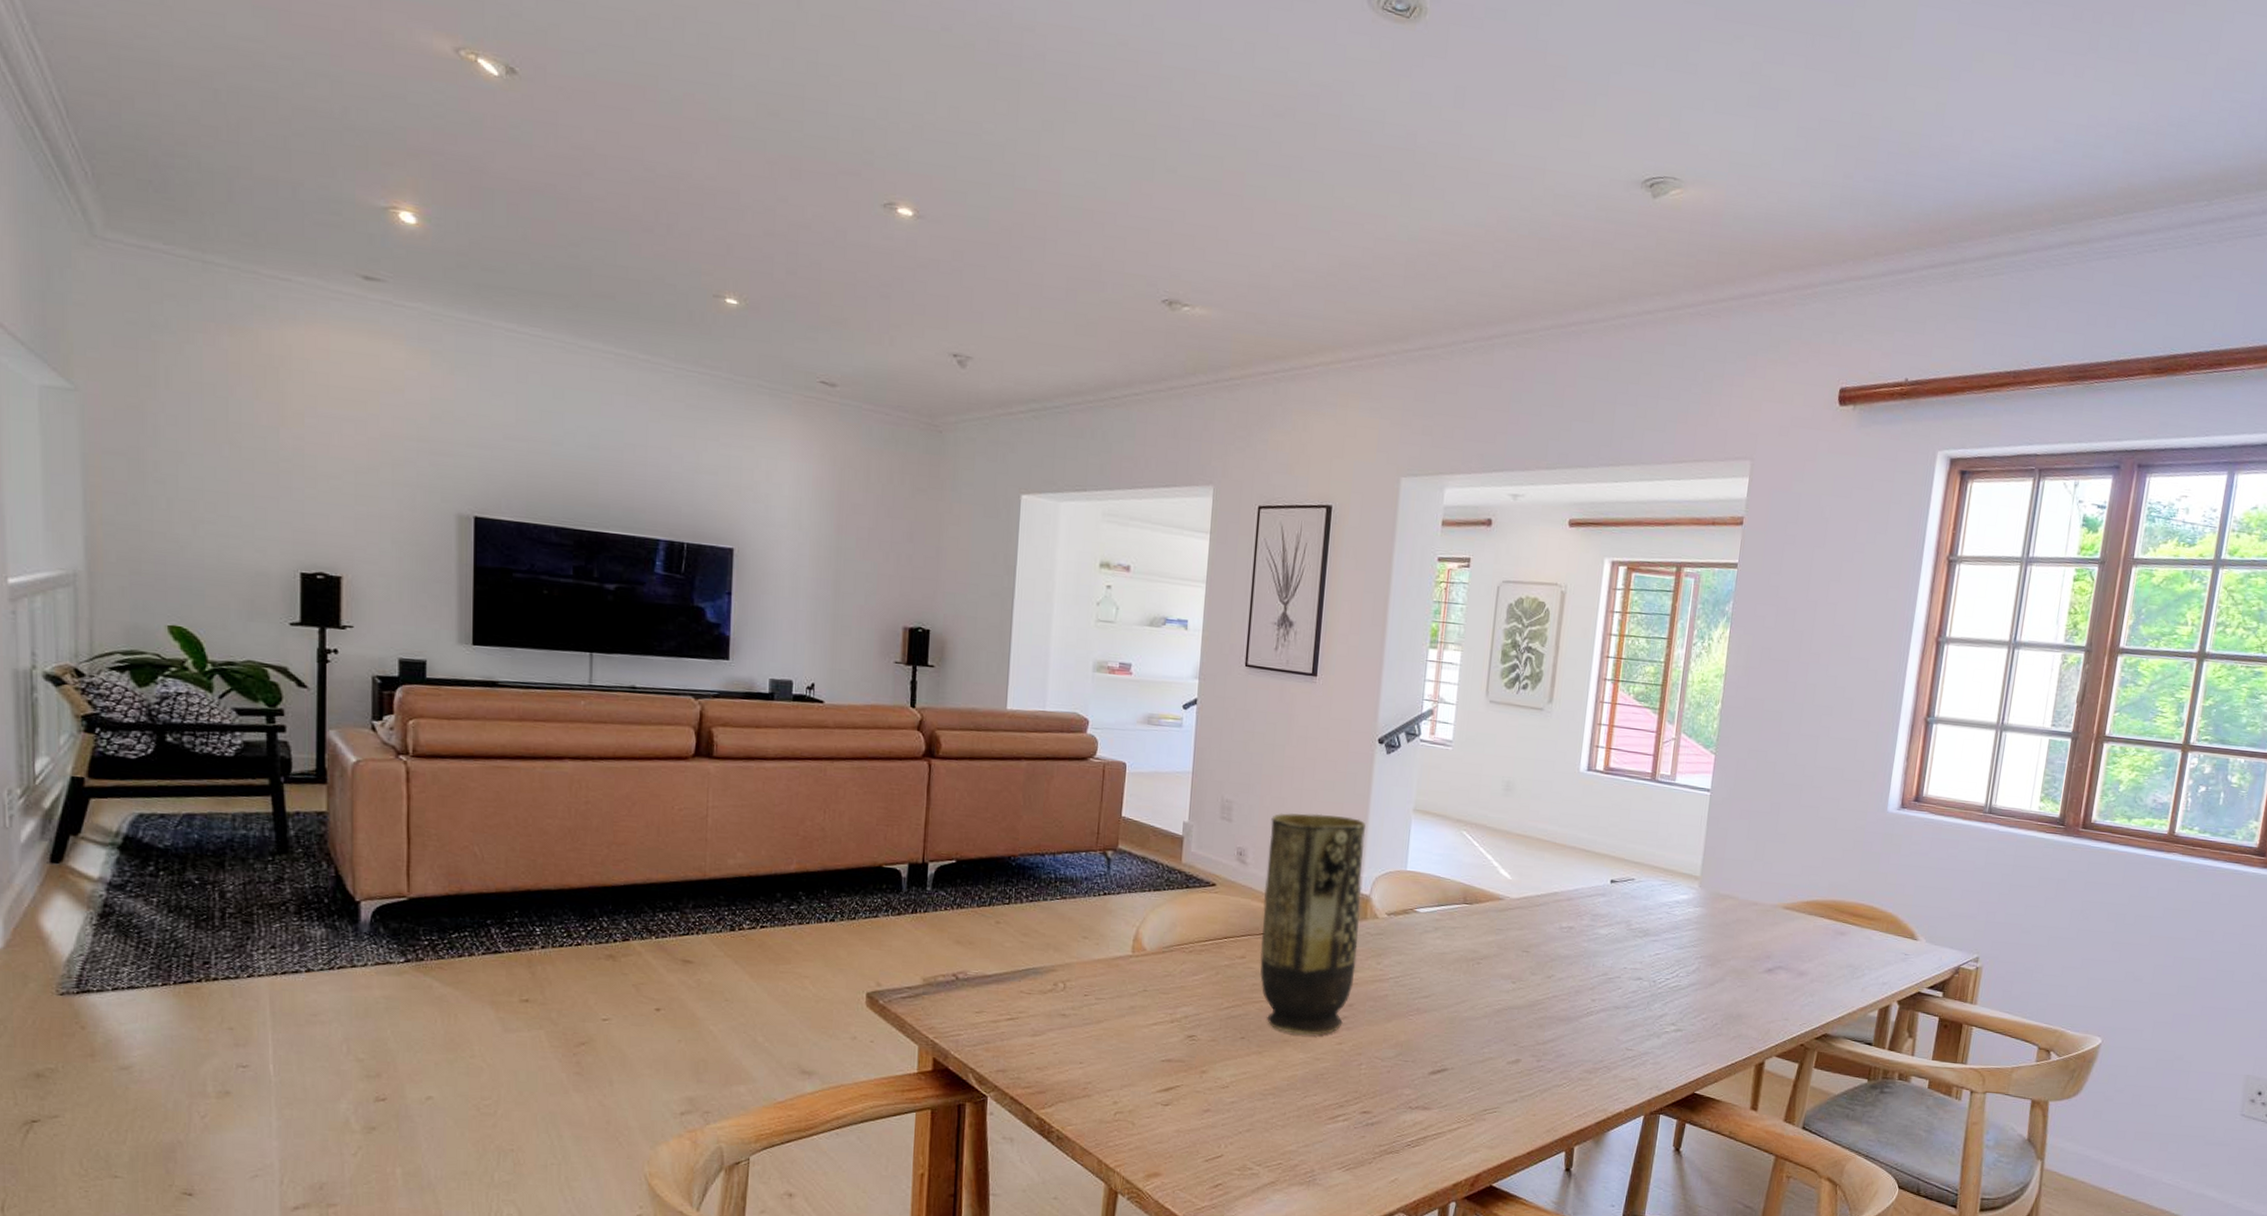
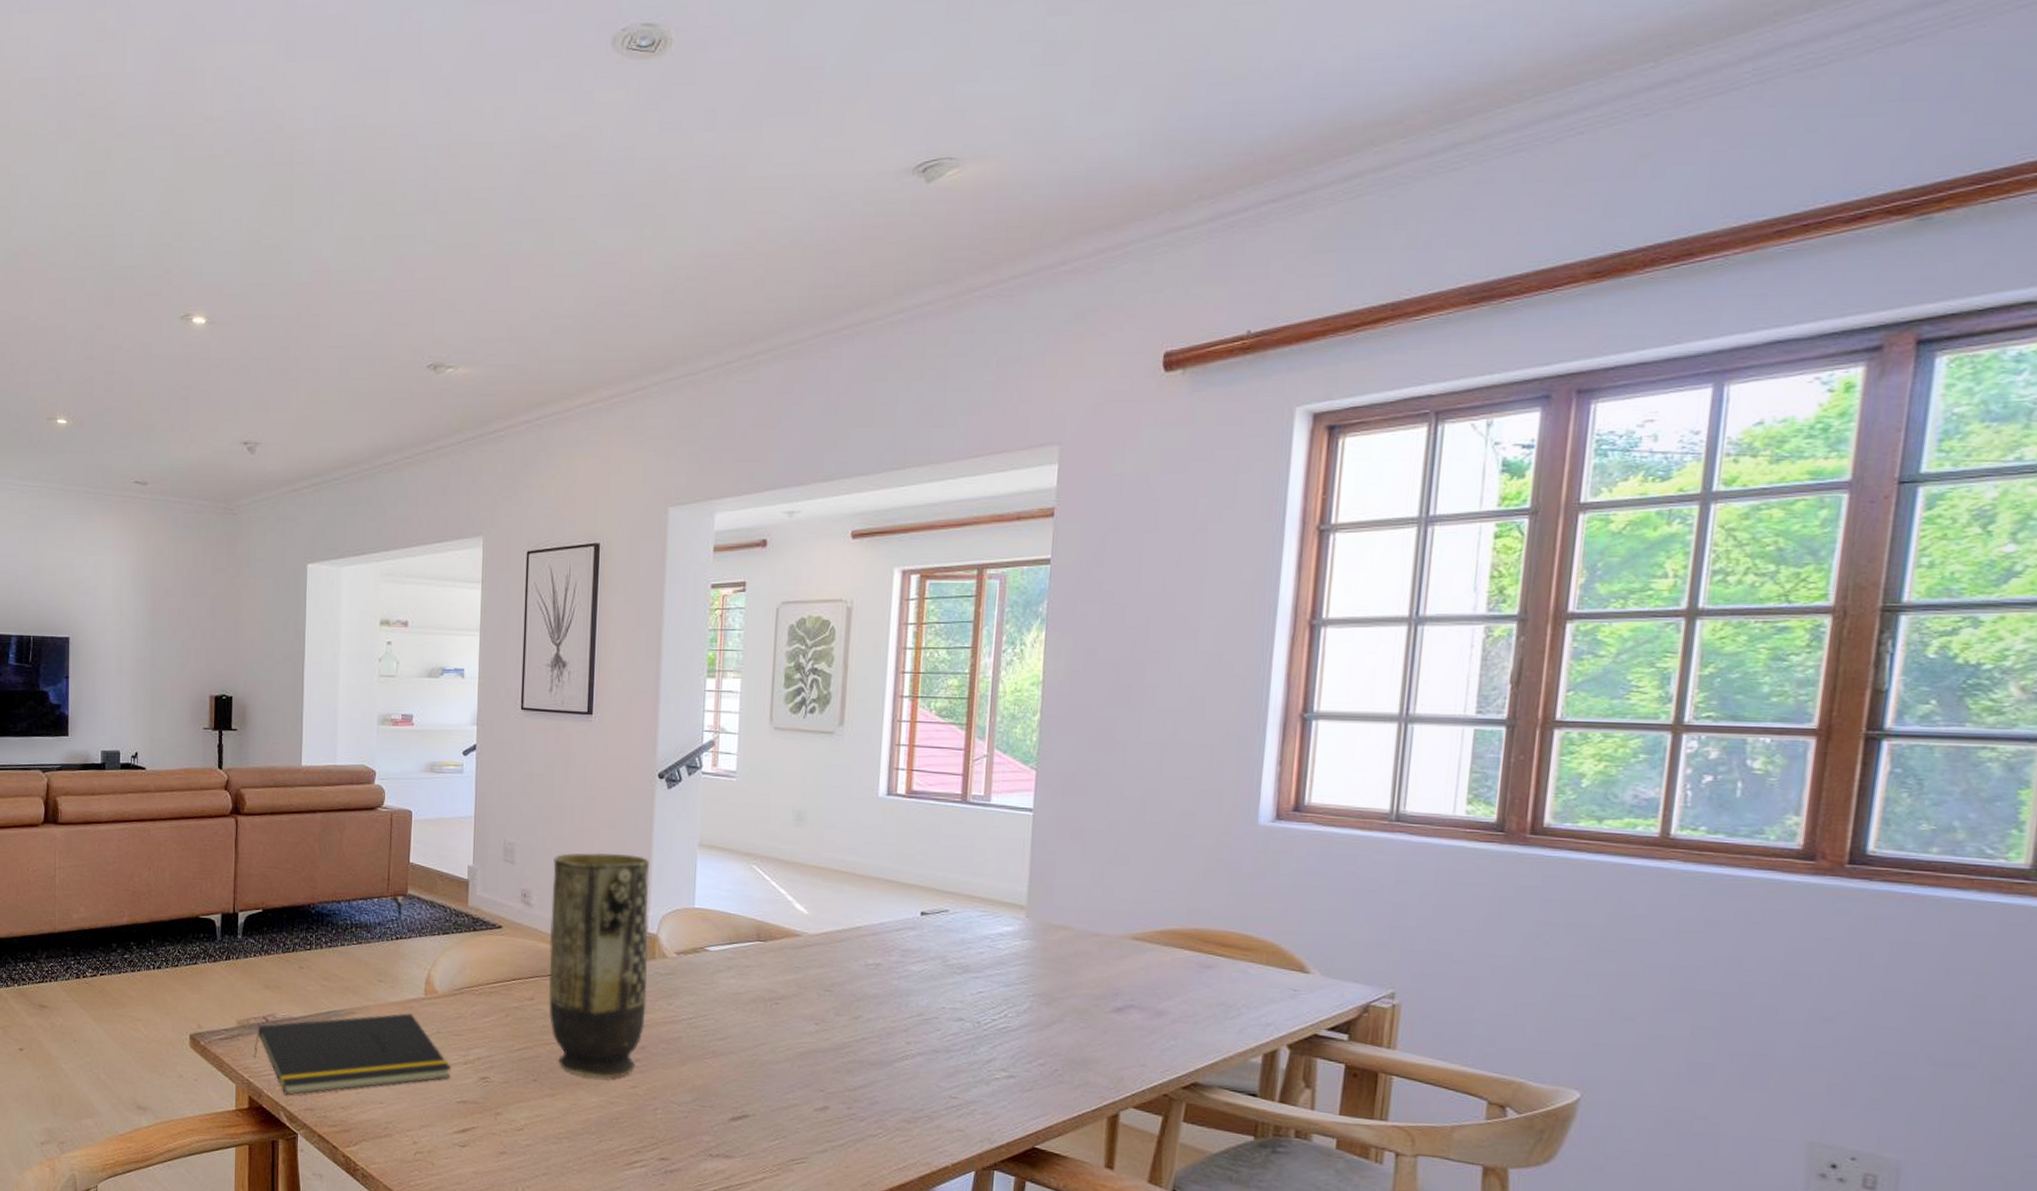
notepad: none [940,970,1158,1057] -> present [253,1013,452,1095]

